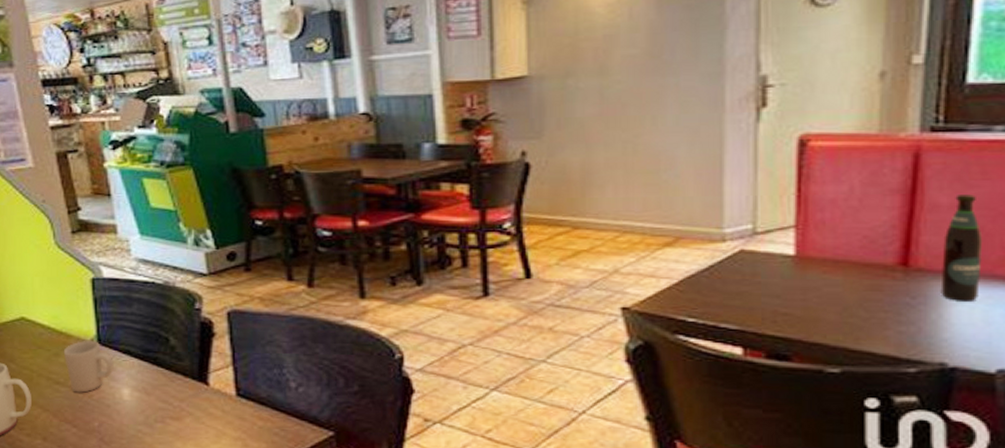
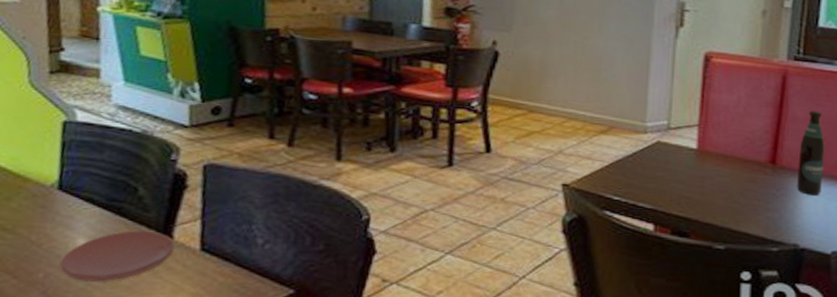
mug: present [63,340,114,393] -> none [16,184,73,241]
plate: none [111,379,212,429] -> present [60,231,175,282]

